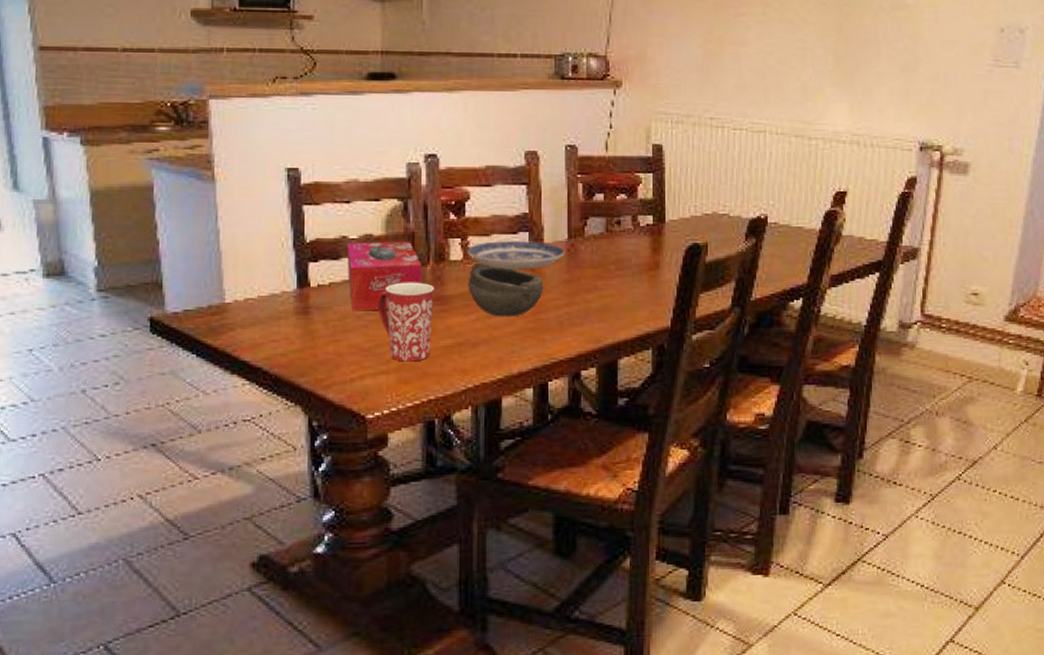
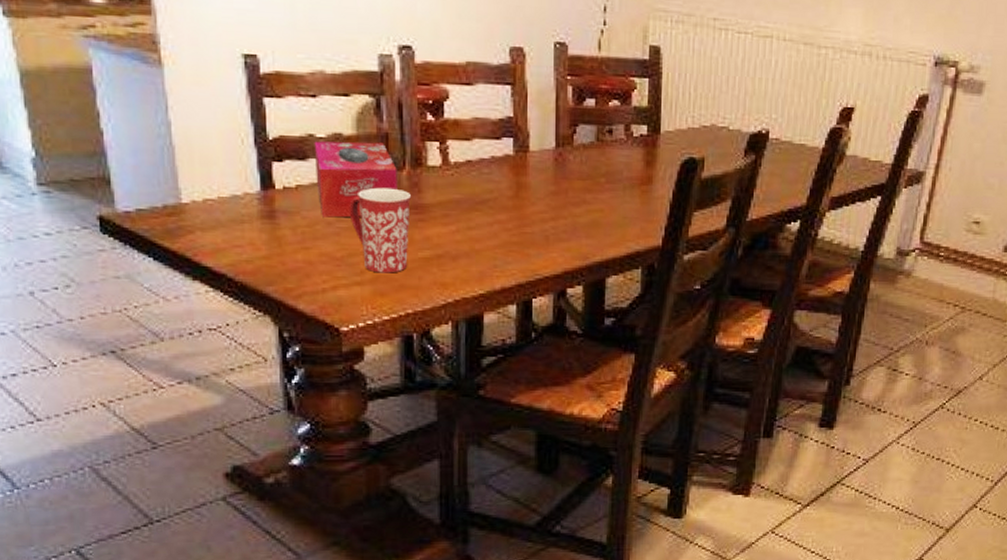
plate: present [466,241,565,270] -> none [445,146,552,179]
bowl: present [467,263,544,317] -> none [447,170,529,230]

